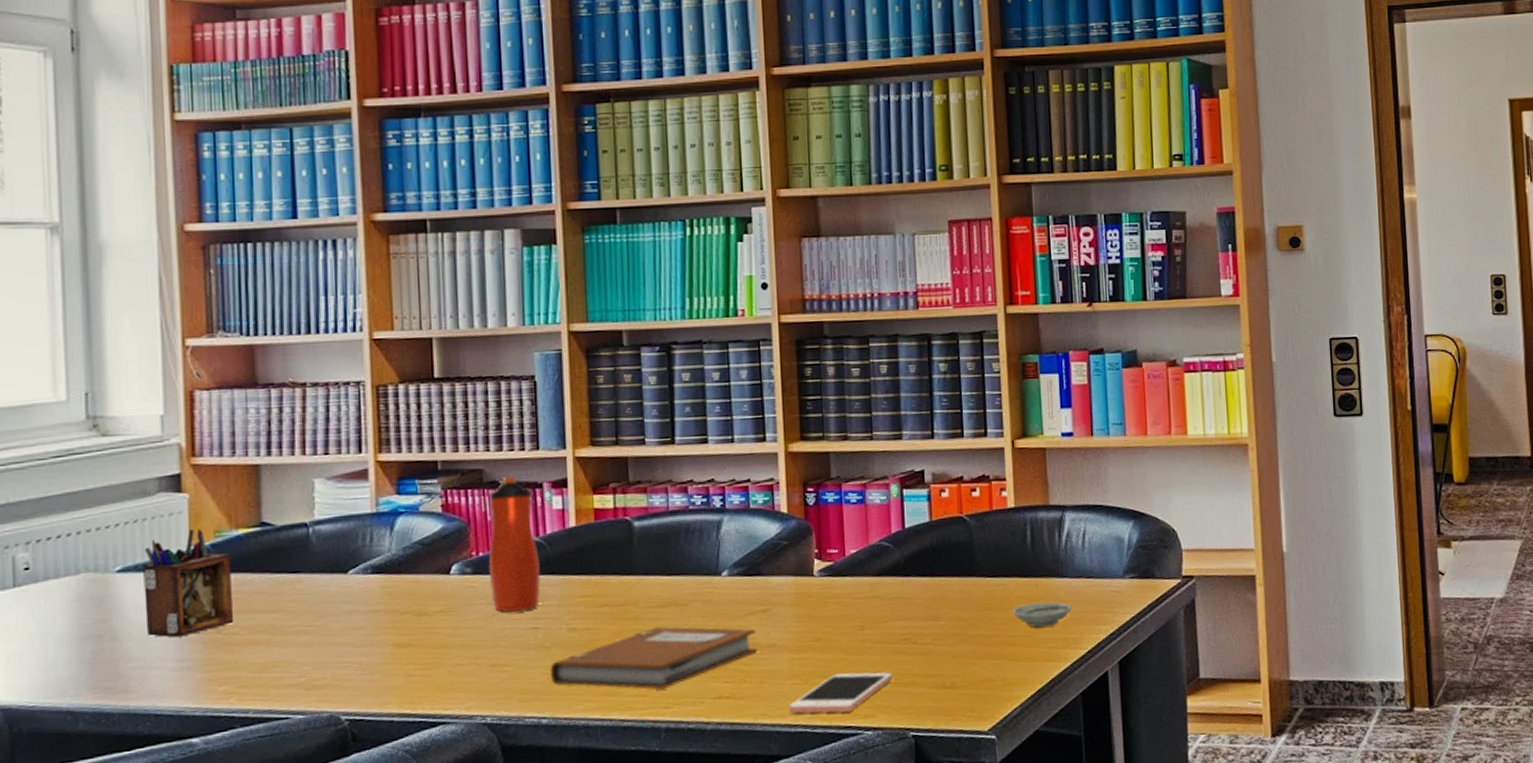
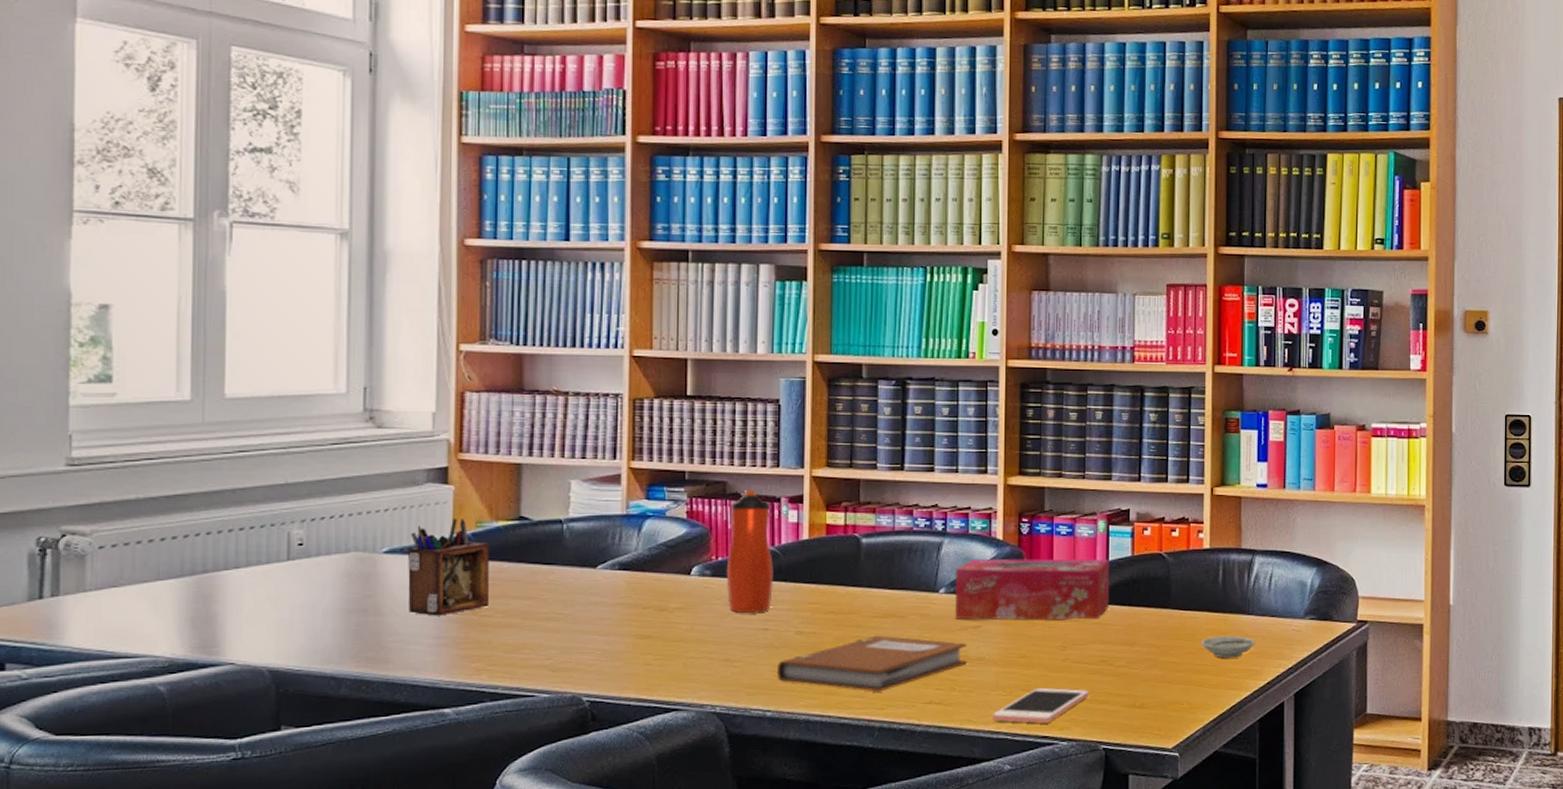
tissue box: none [738,526,909,604] -> present [954,558,1110,620]

